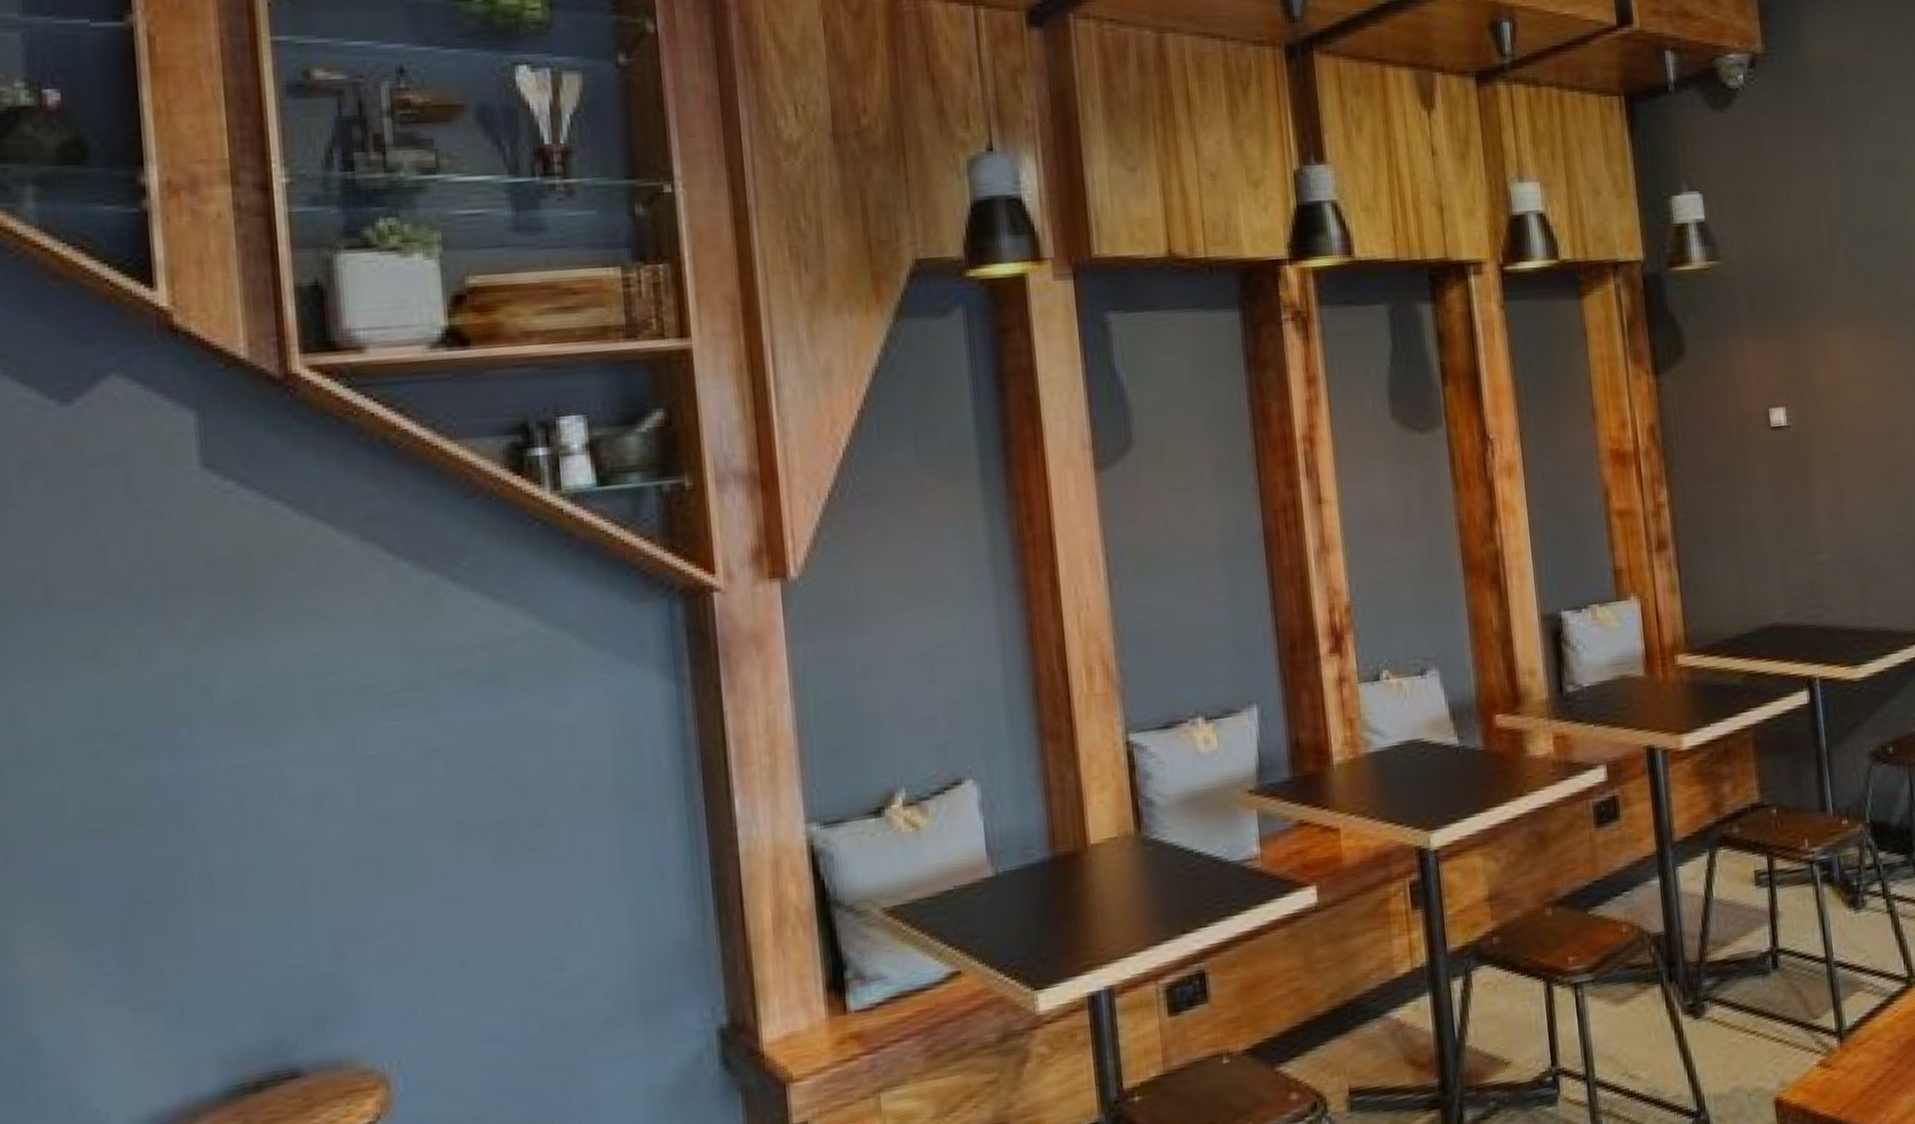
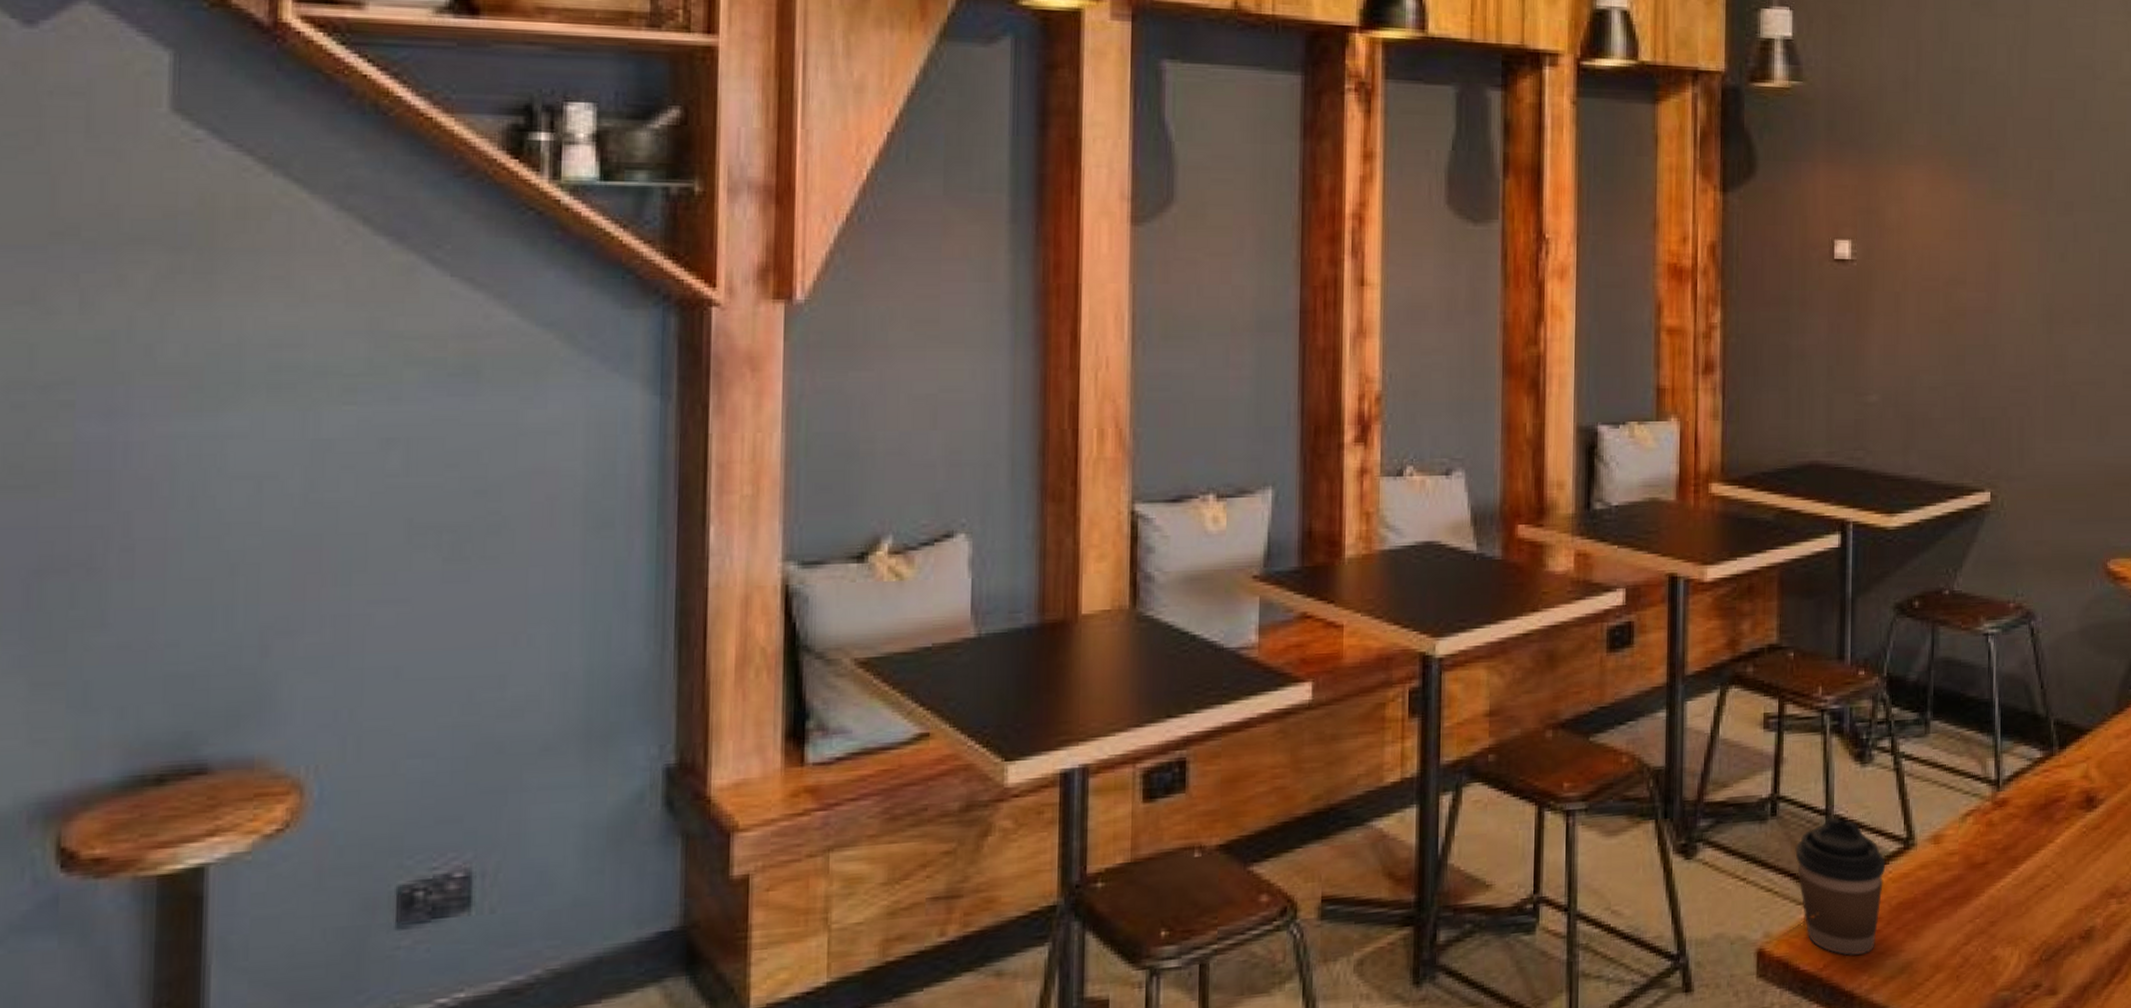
coffee cup: none [1800,963,1891,1097] -> present [1795,817,1886,956]

